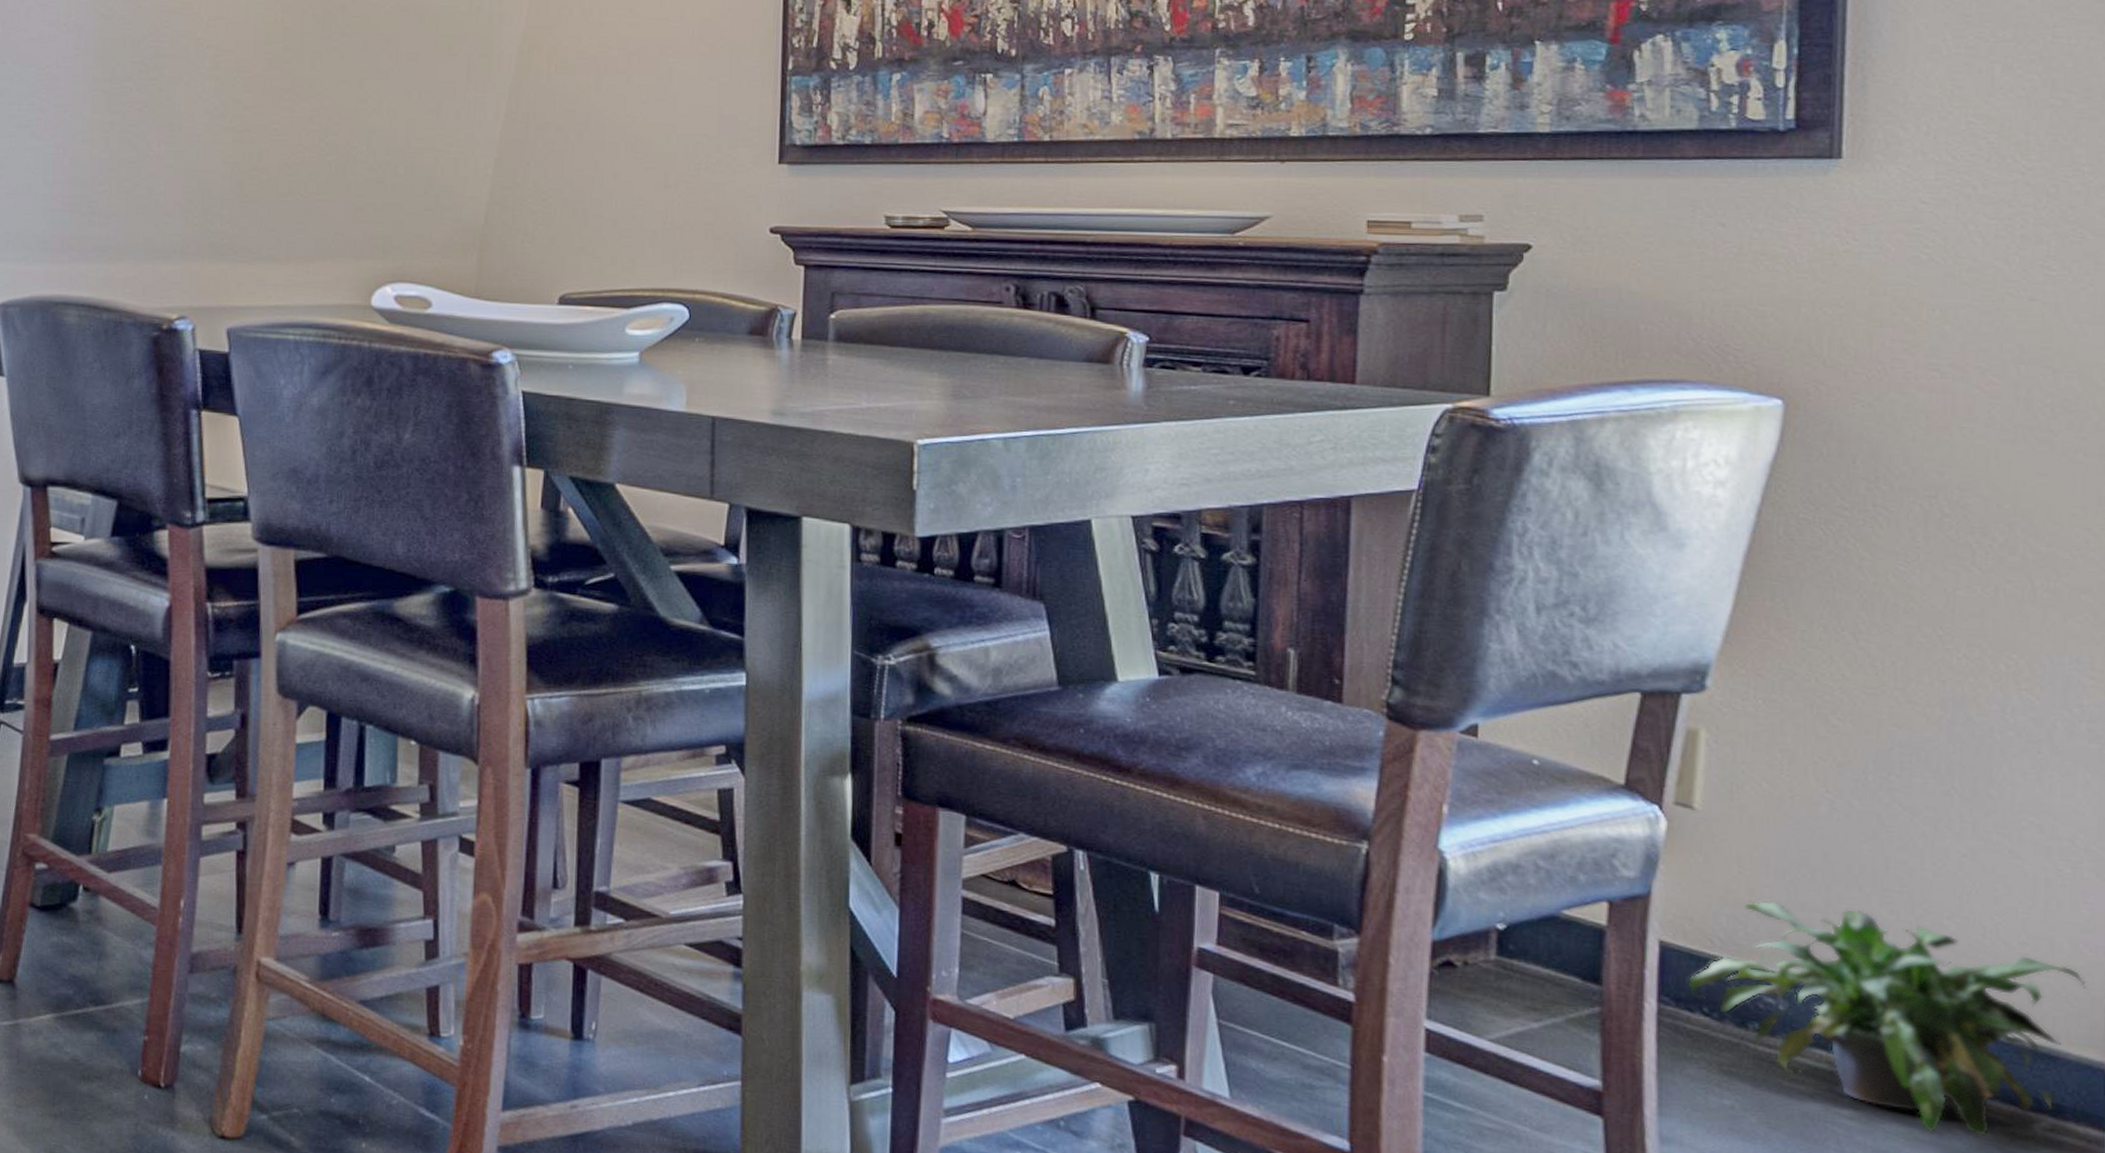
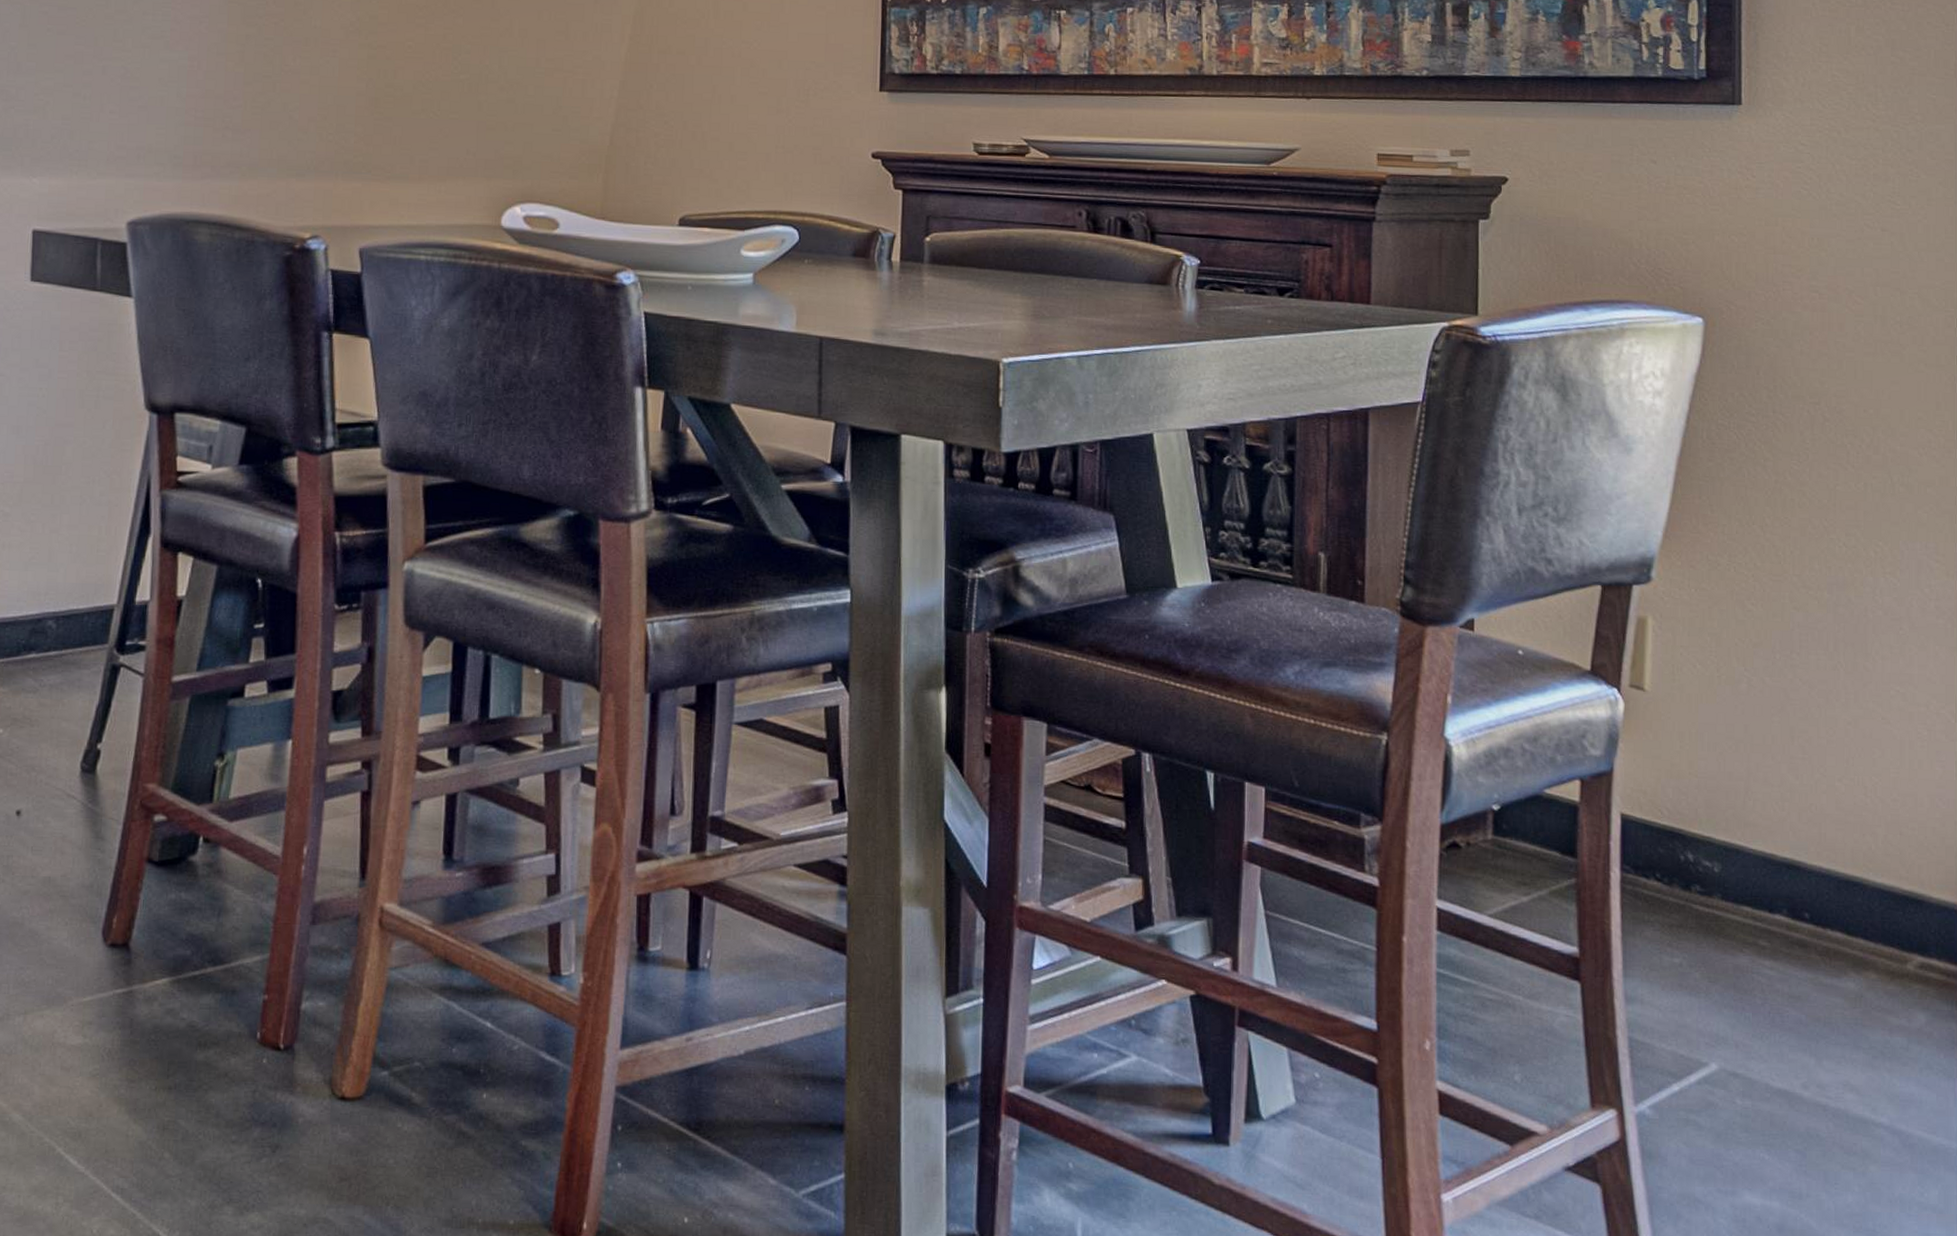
potted plant: present [1688,900,2087,1136] -> none [1644,772,1942,978]

